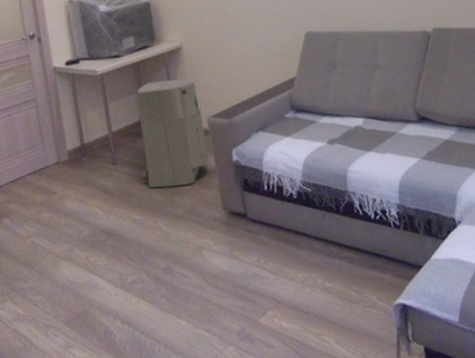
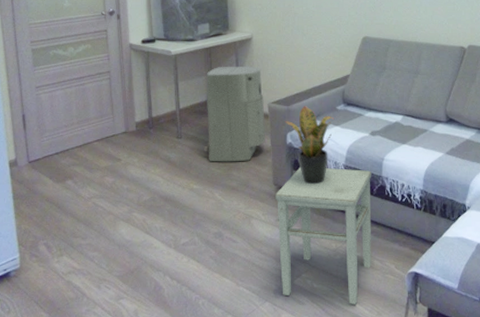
stool: none [226,185,348,346] -> present [276,167,372,304]
potted plant: none [227,117,284,207] -> present [284,106,335,185]

